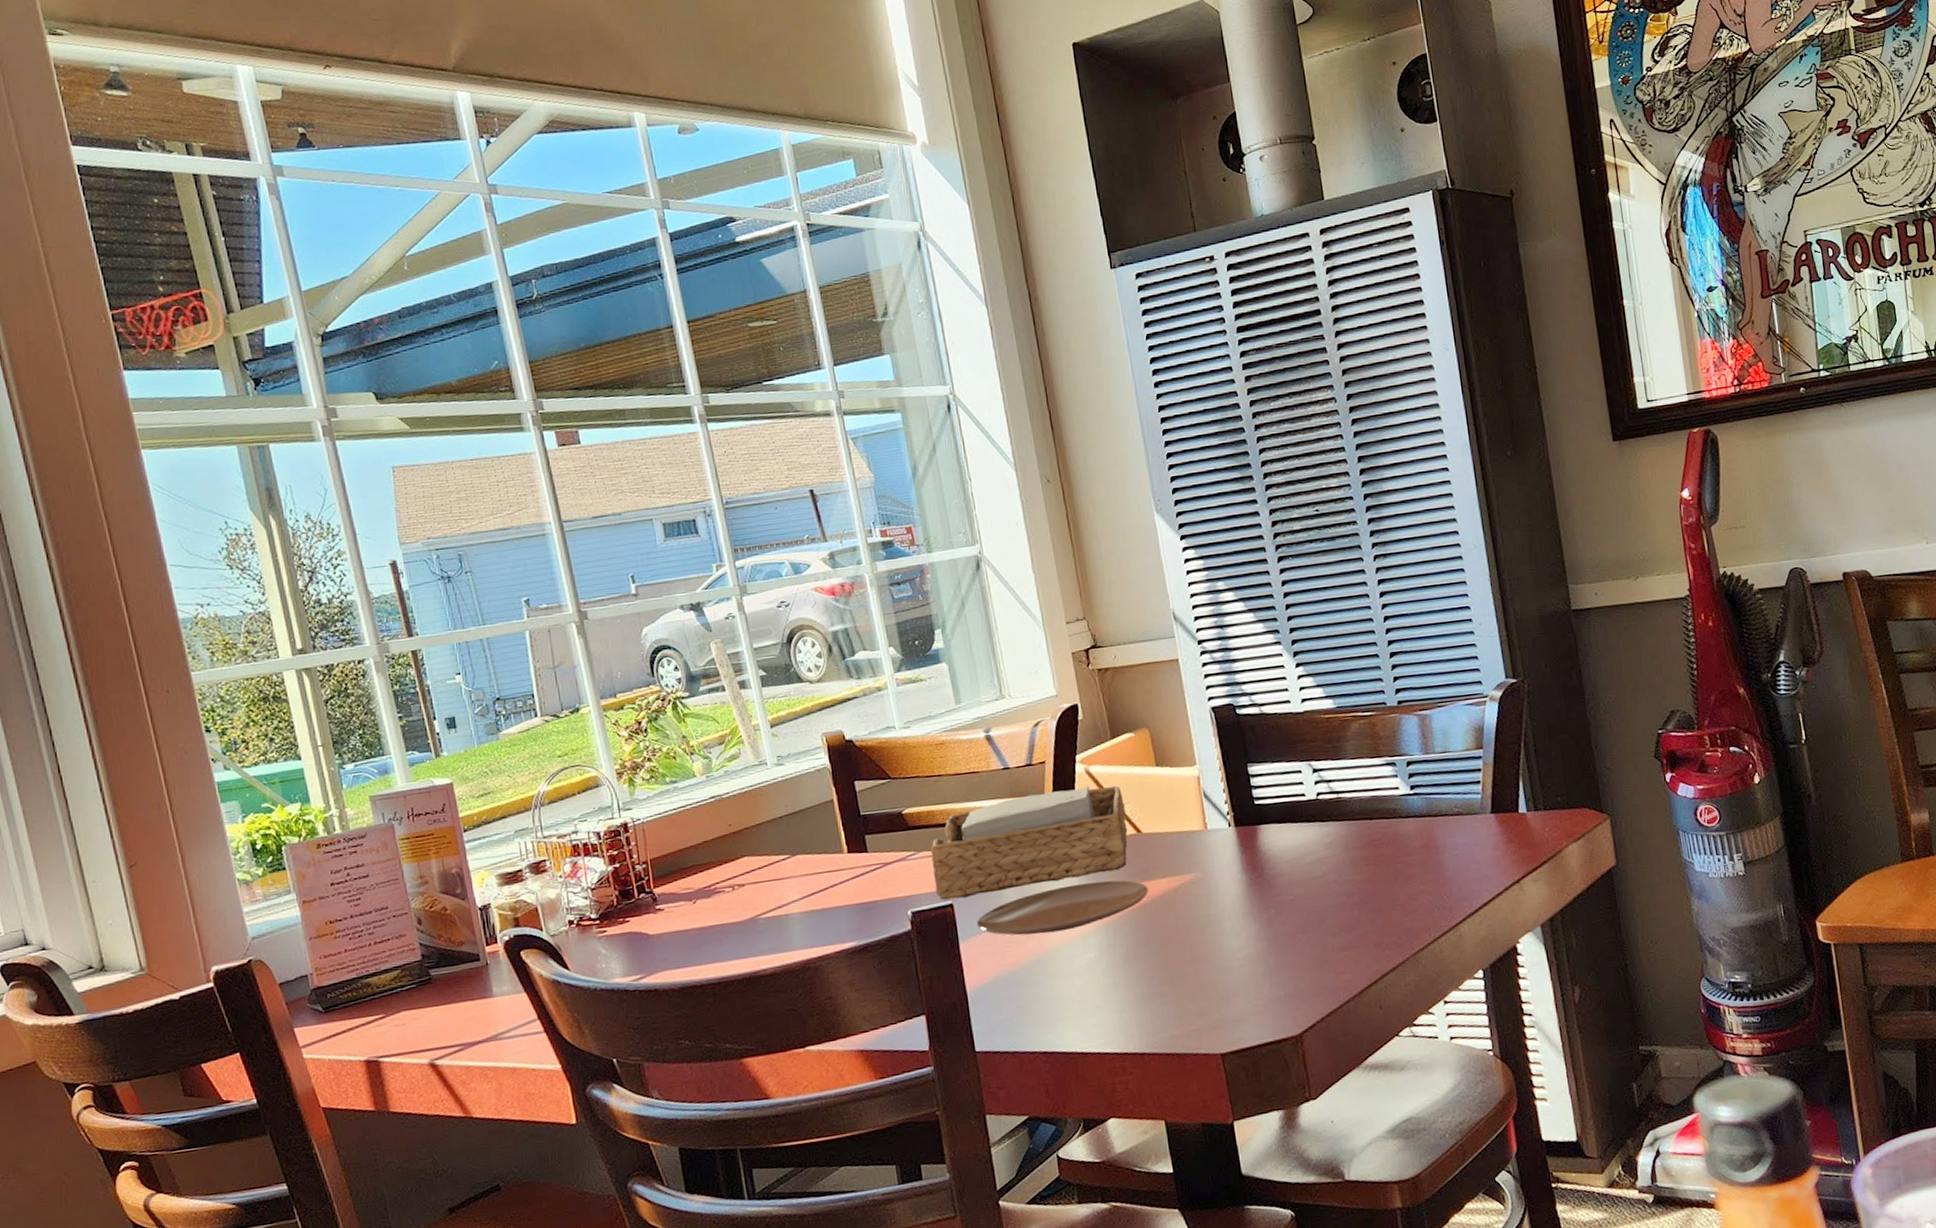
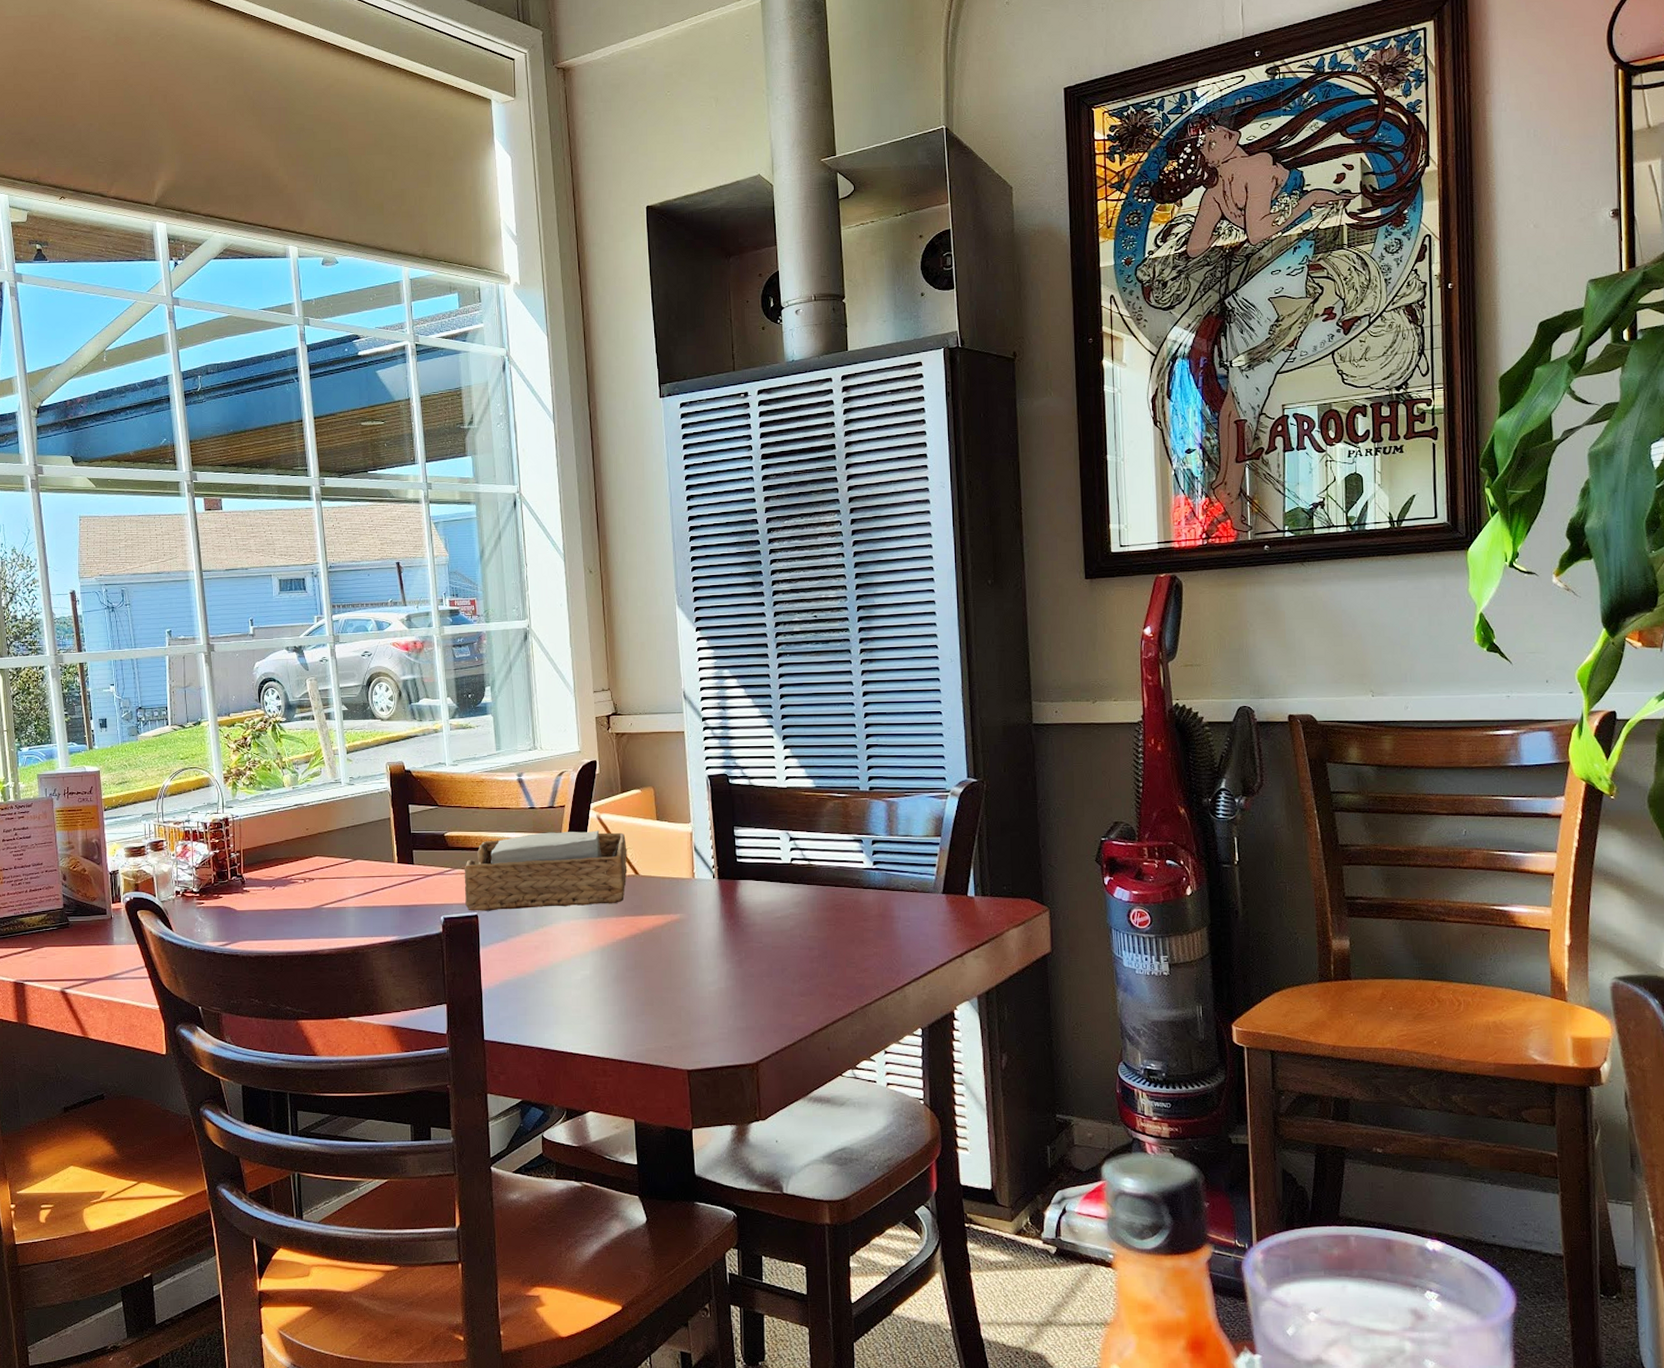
plate: present [976,880,1149,936] -> none [495,911,640,949]

